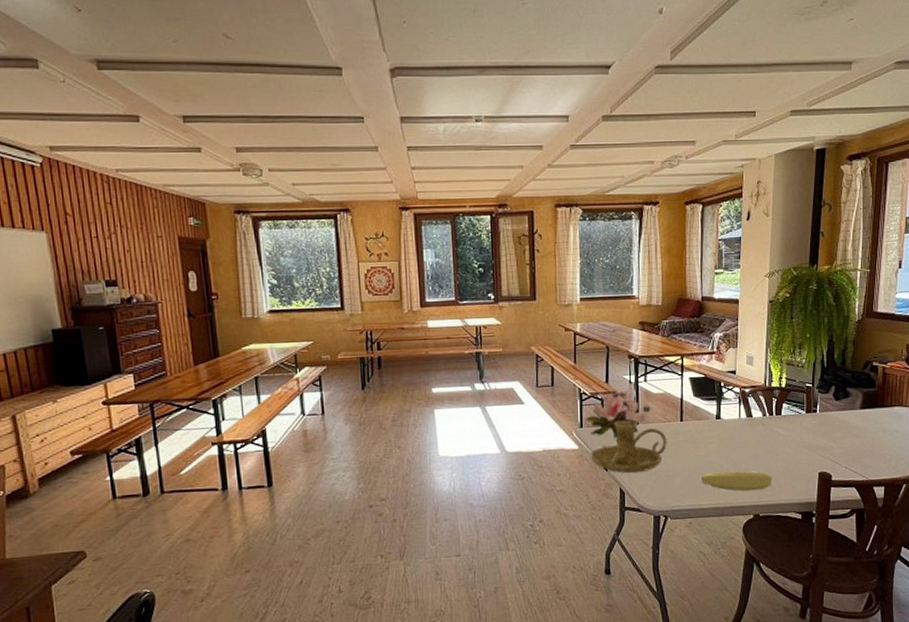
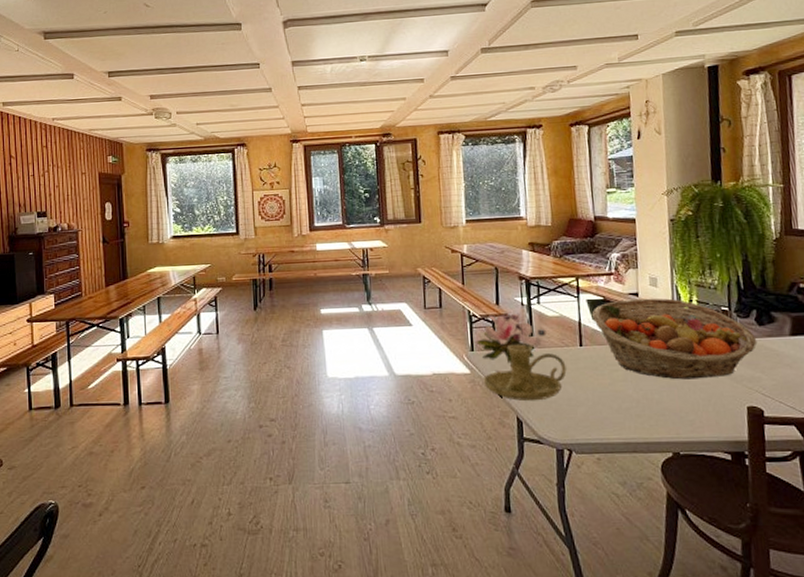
fruit basket: none [693,375,833,450] -> present [591,298,758,380]
banana: present [700,471,772,492] -> none [607,402,692,426]

